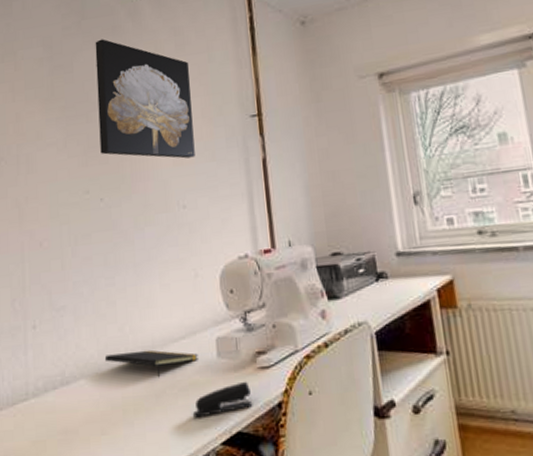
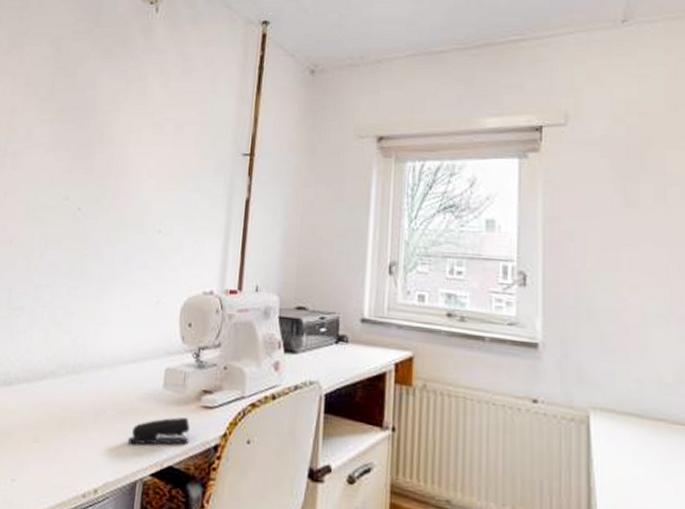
wall art: present [95,39,195,159] -> none [87,50,191,185]
notepad: present [104,350,198,378] -> none [51,363,145,397]

